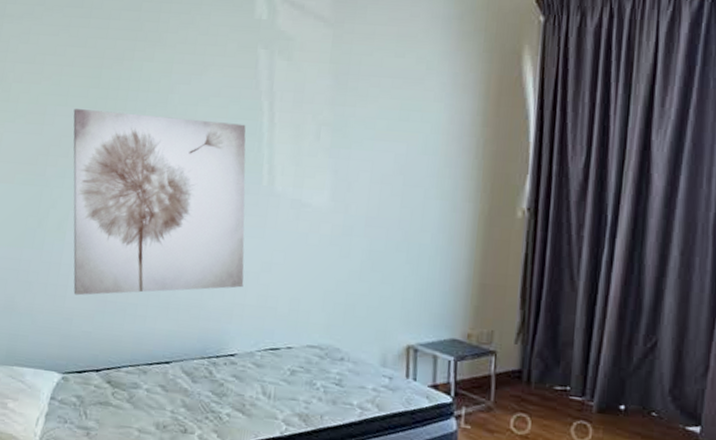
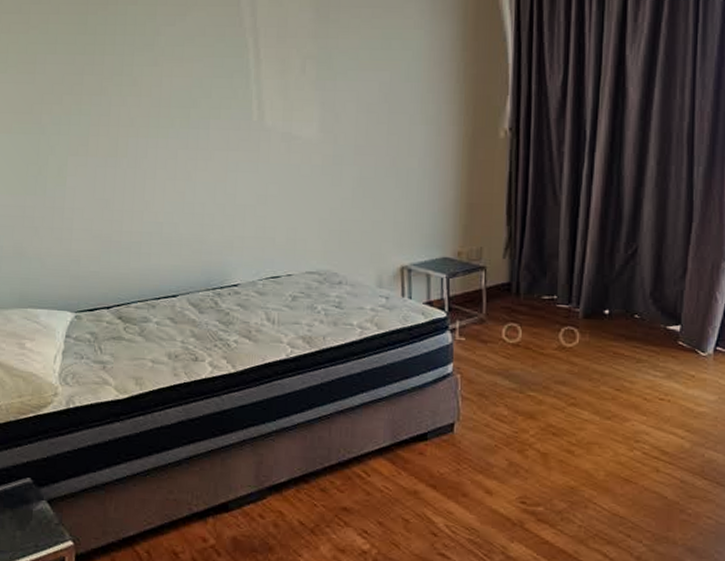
wall art: present [73,109,246,296] -> none [63,56,242,238]

